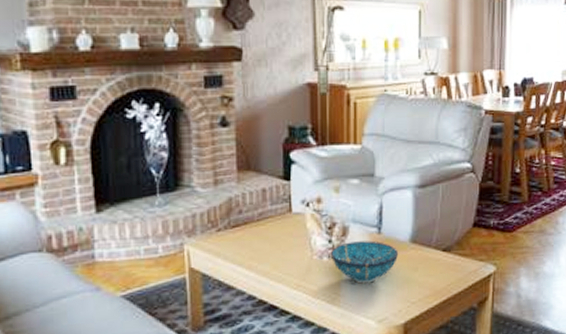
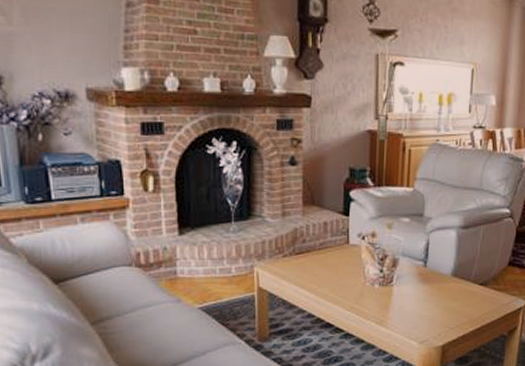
decorative bowl: present [330,241,399,284] -> none [381,272,441,309]

